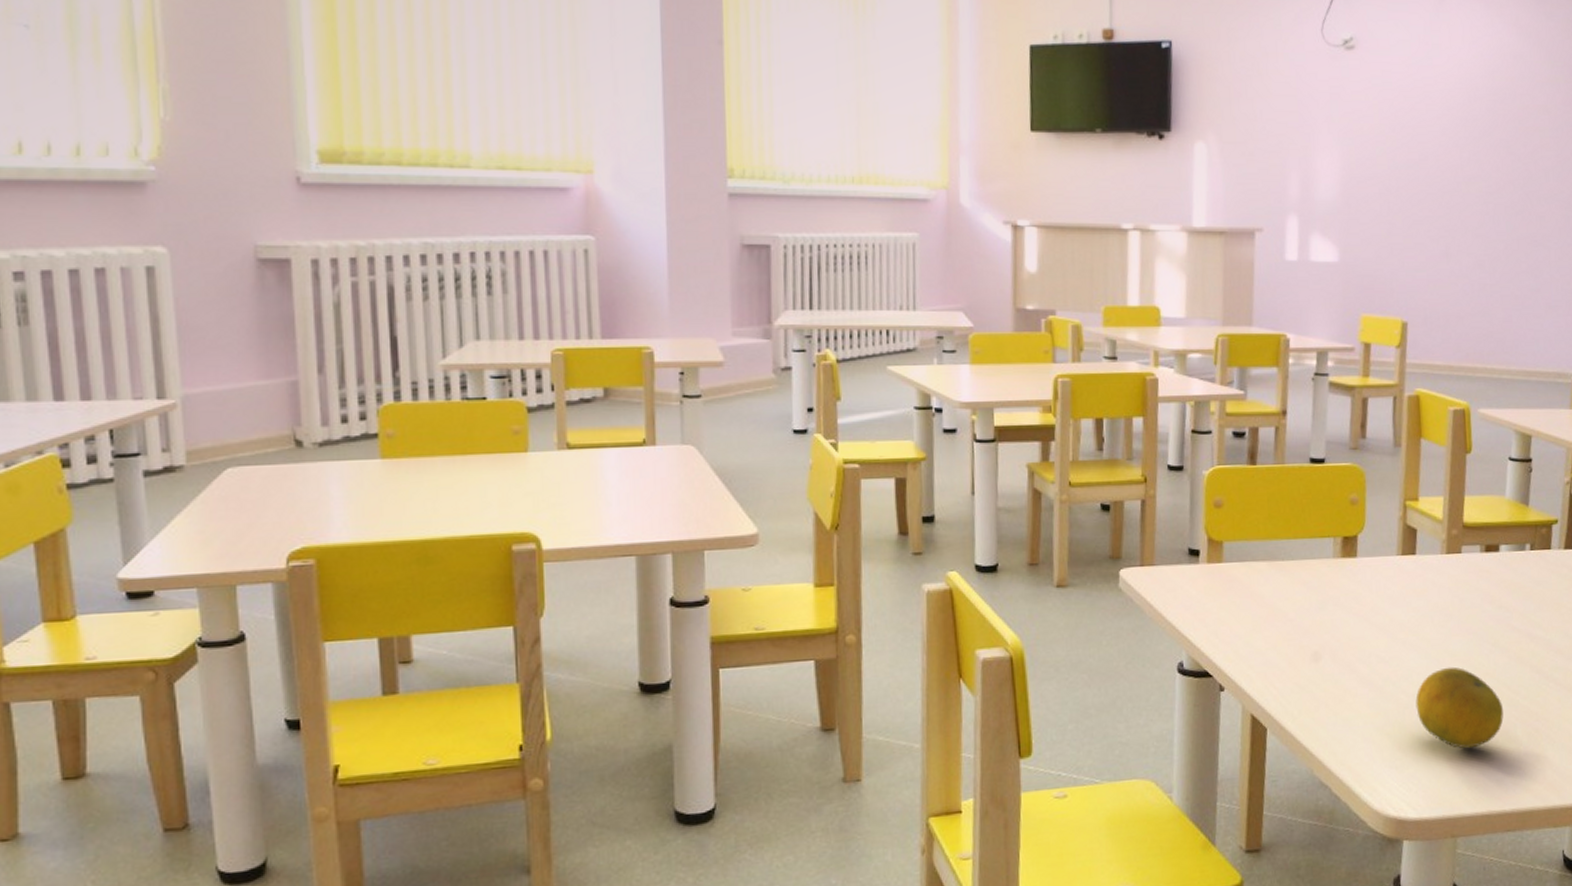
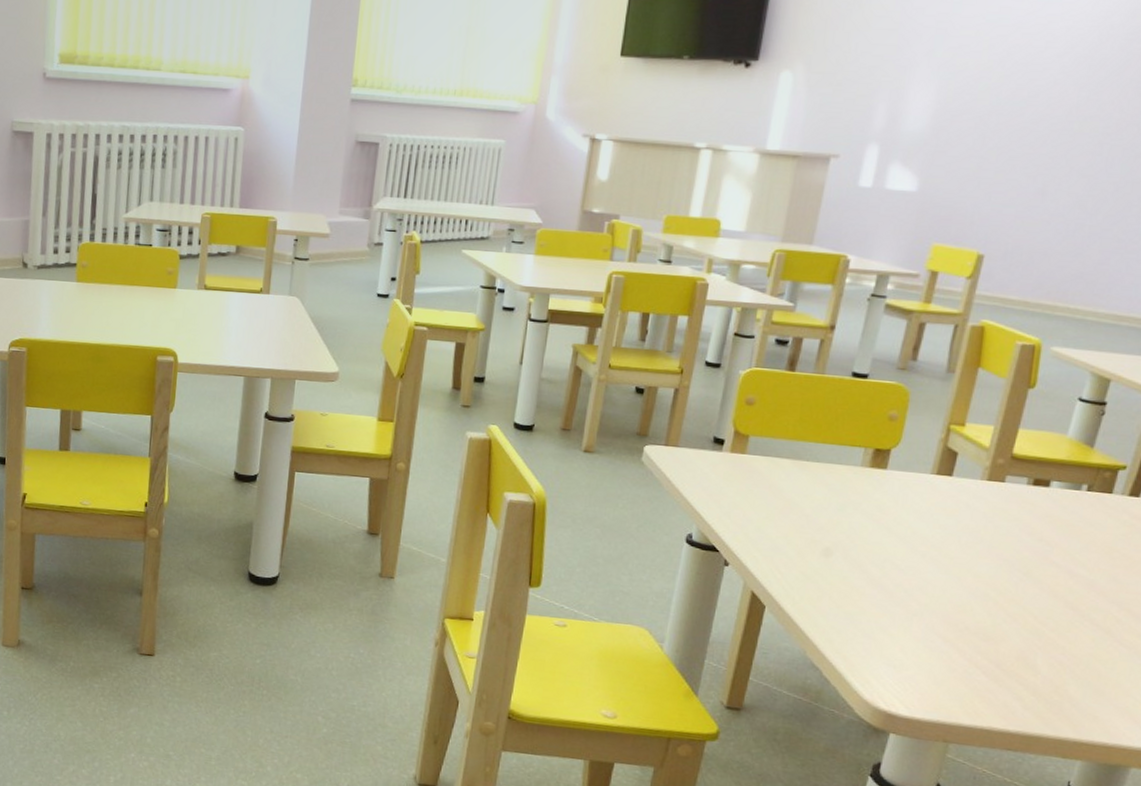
fruit: present [1415,666,1504,749] -> none [926,586,1025,666]

